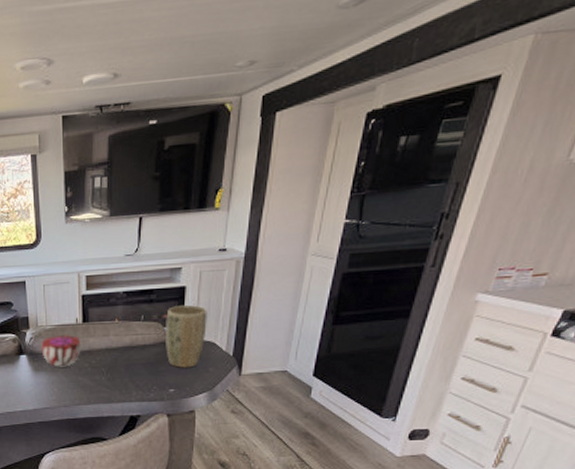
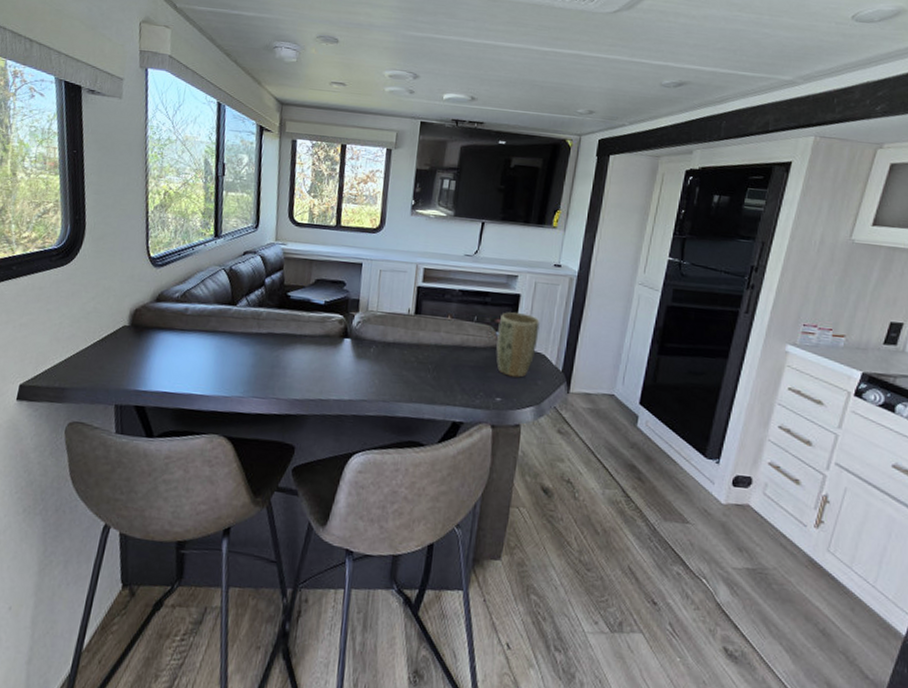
decorative bowl: present [41,335,82,367] -> none [367,323,411,358]

